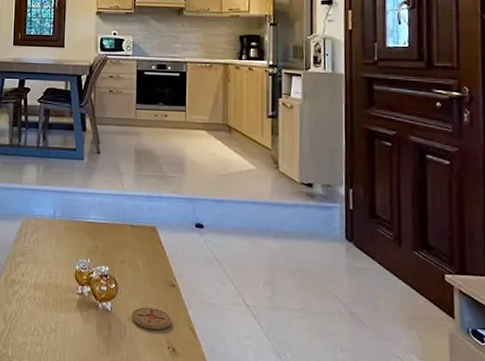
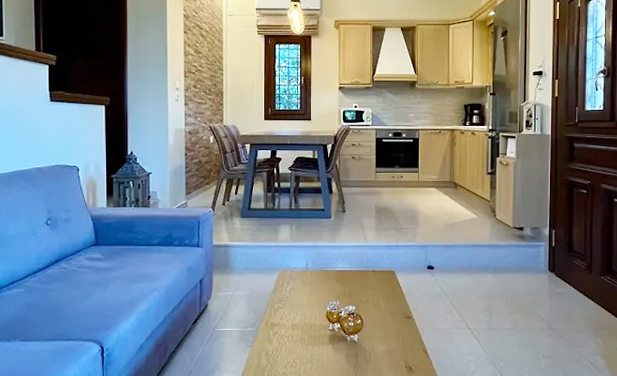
coaster: present [132,307,172,331] -> none [375,336,409,354]

